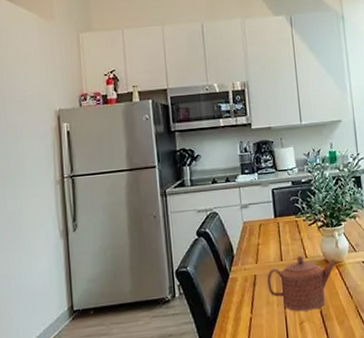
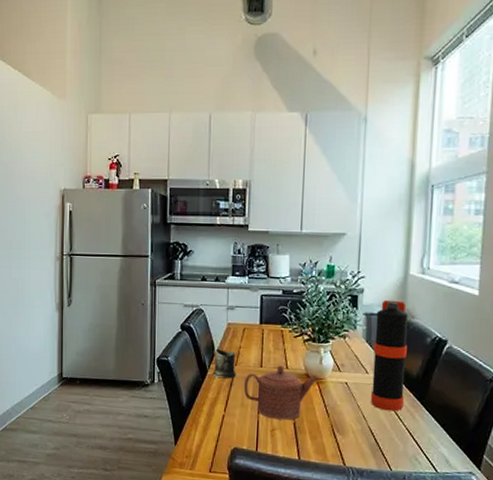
mug: none [234,249,263,280] -> present [212,348,243,379]

